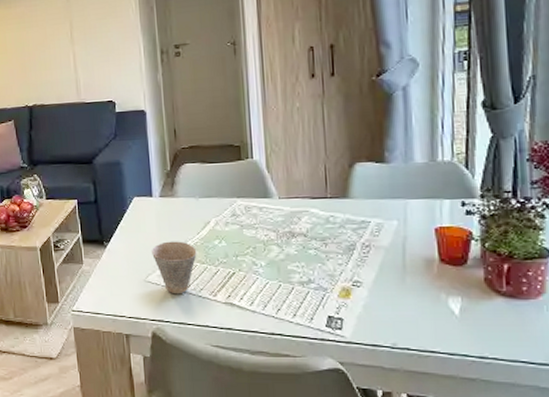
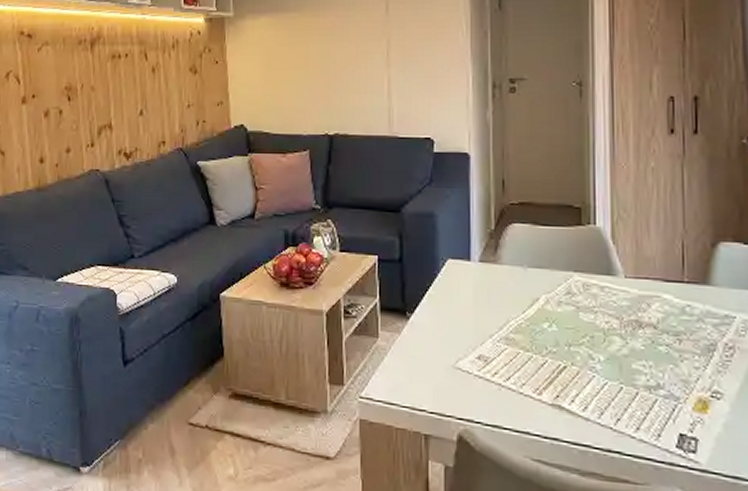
cup: present [152,241,197,294] -> none [465,318,521,388]

